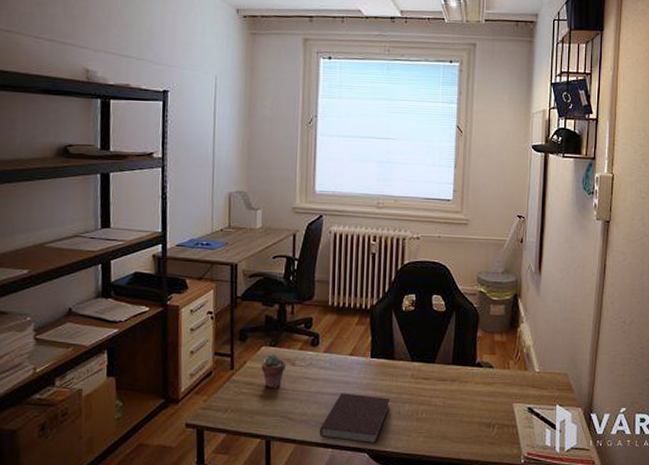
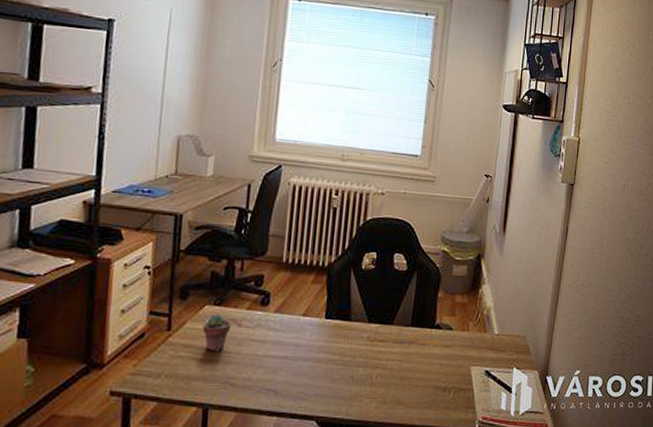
notebook: present [320,393,391,444] -> none [264,356,344,411]

